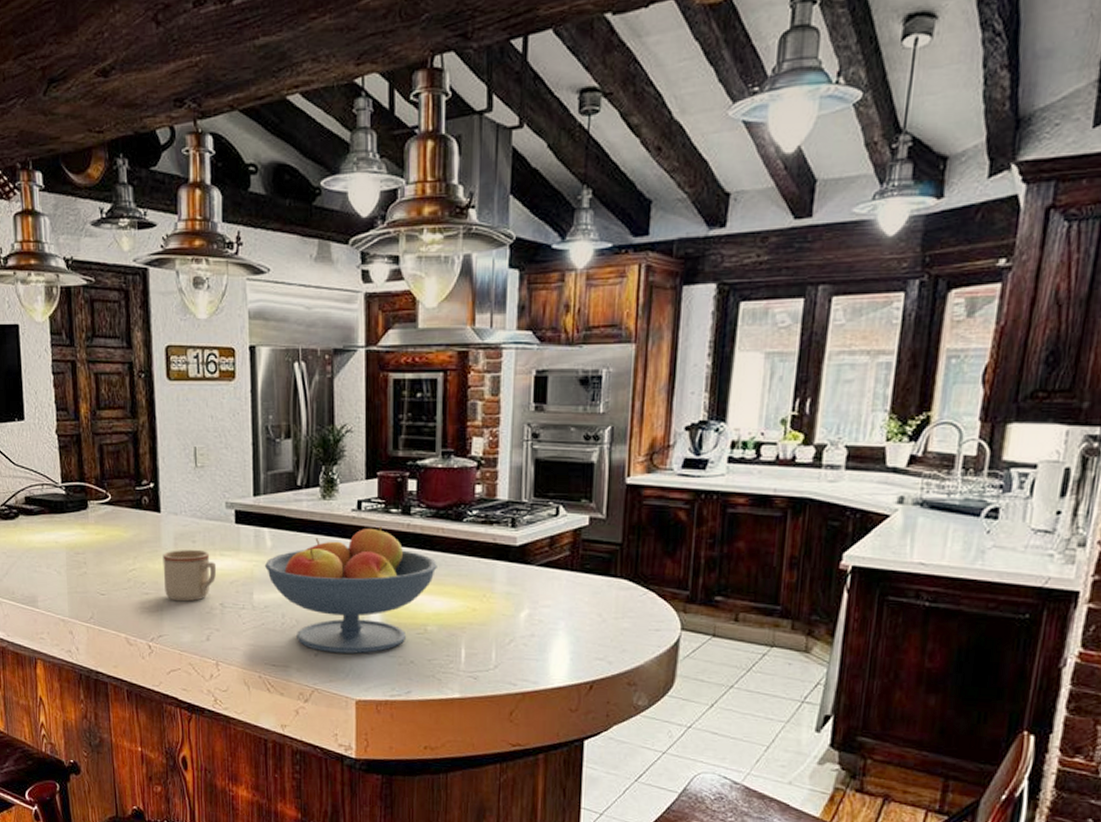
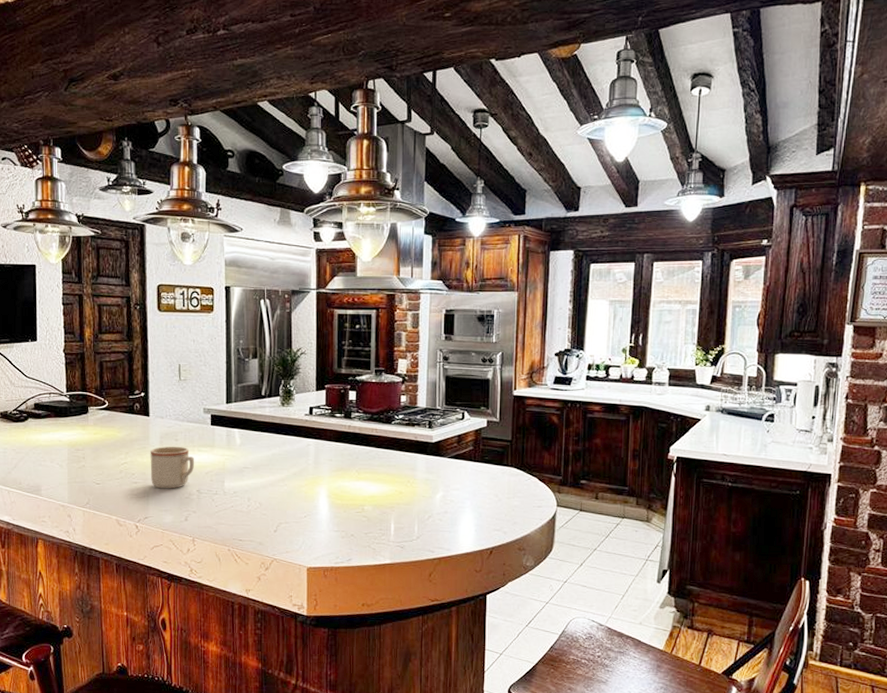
fruit bowl: present [264,526,437,654] -> none [234,427,372,529]

